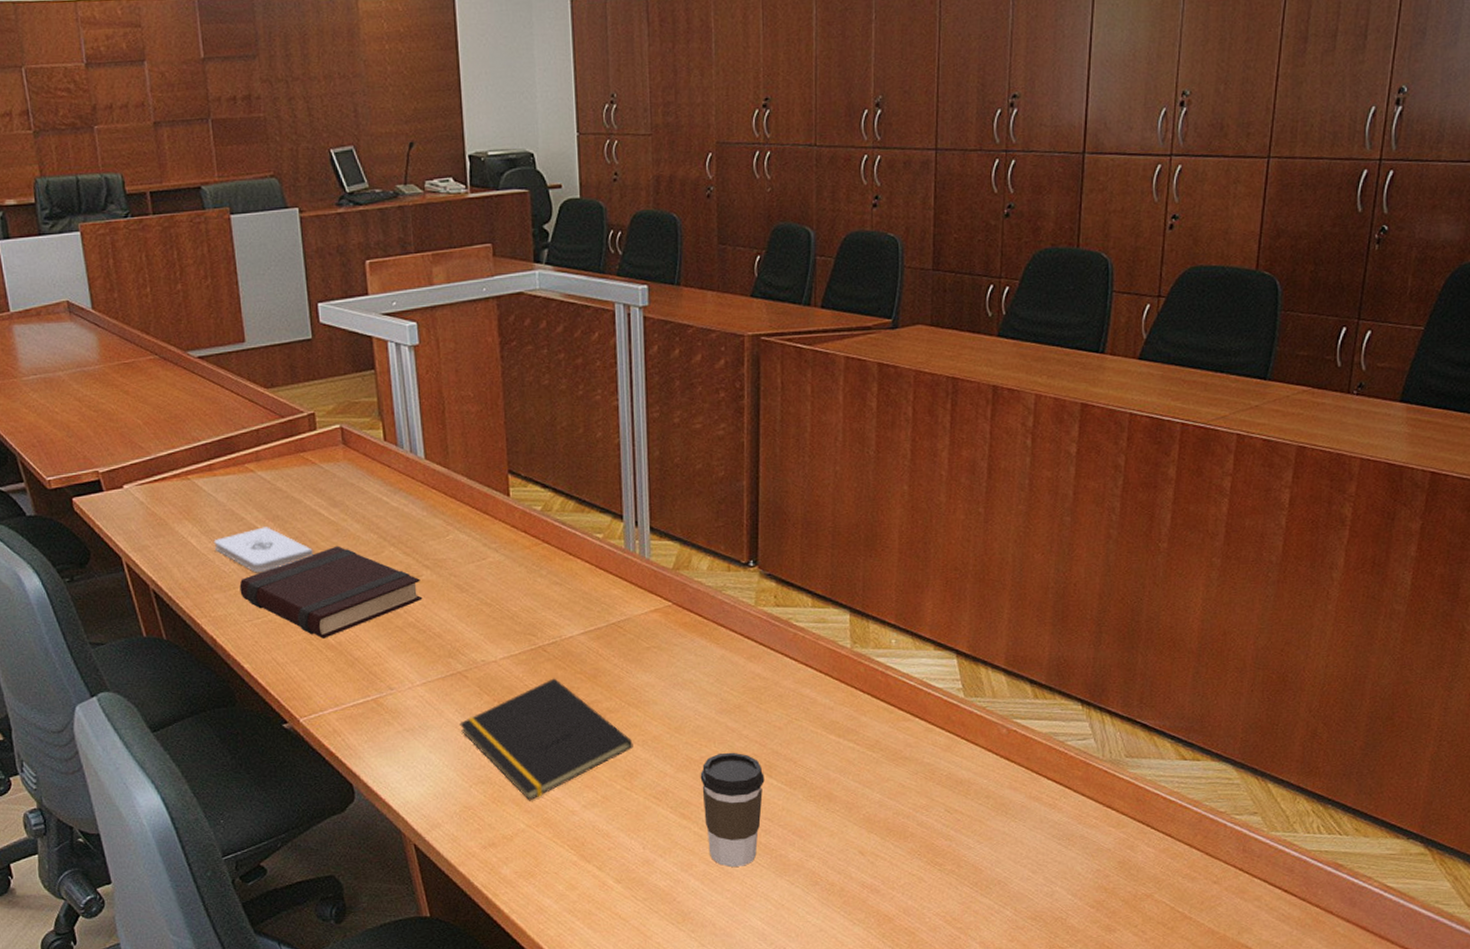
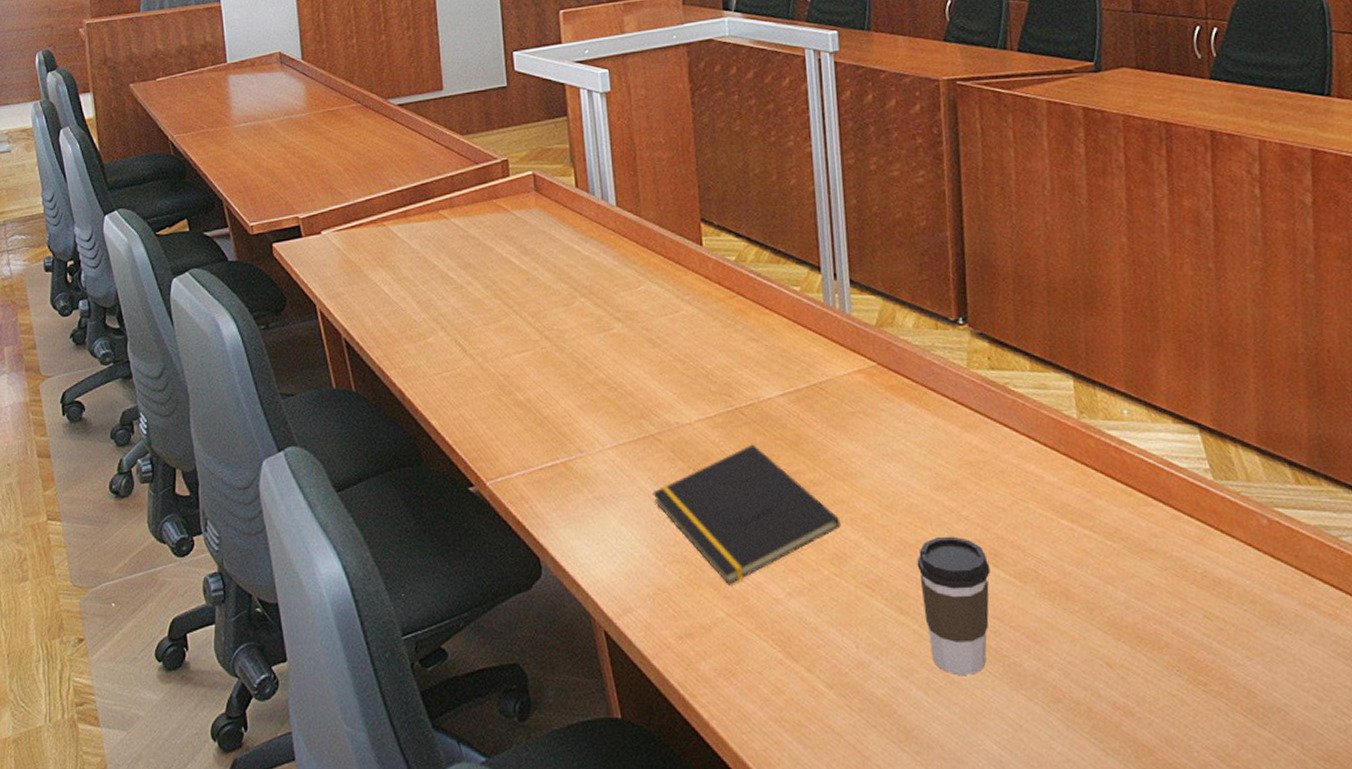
notepad: present [214,527,314,573] -> none [406,275,505,323]
book: present [239,545,423,639] -> none [429,295,614,394]

